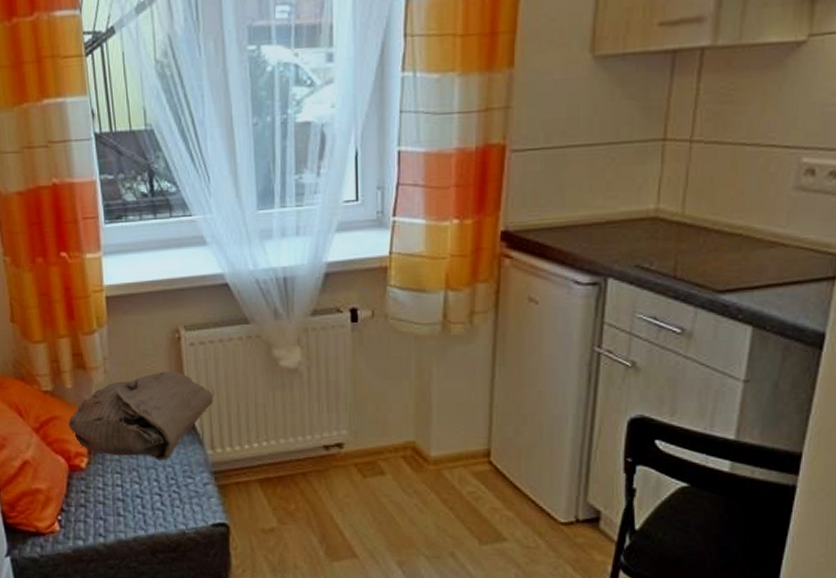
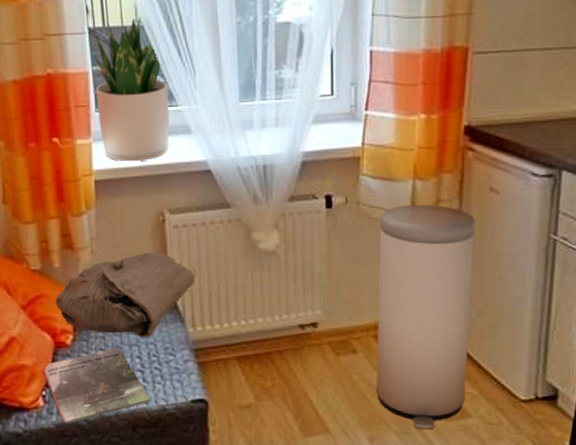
magazine: none [57,471,170,550] -> present [42,348,151,425]
planter: none [100,120,183,277] -> present [93,17,169,162]
pedal bin: none [406,317,513,554] -> present [376,205,476,430]

